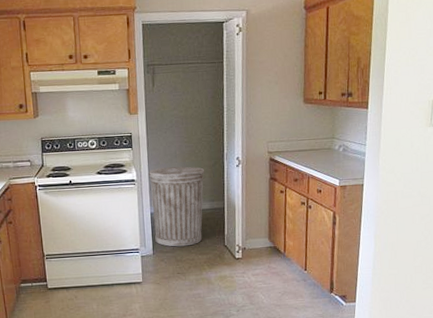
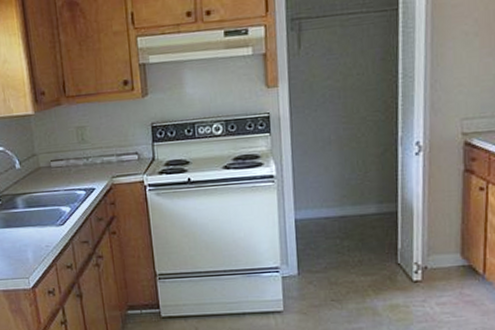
trash can: present [148,166,205,247] -> none [292,156,371,265]

